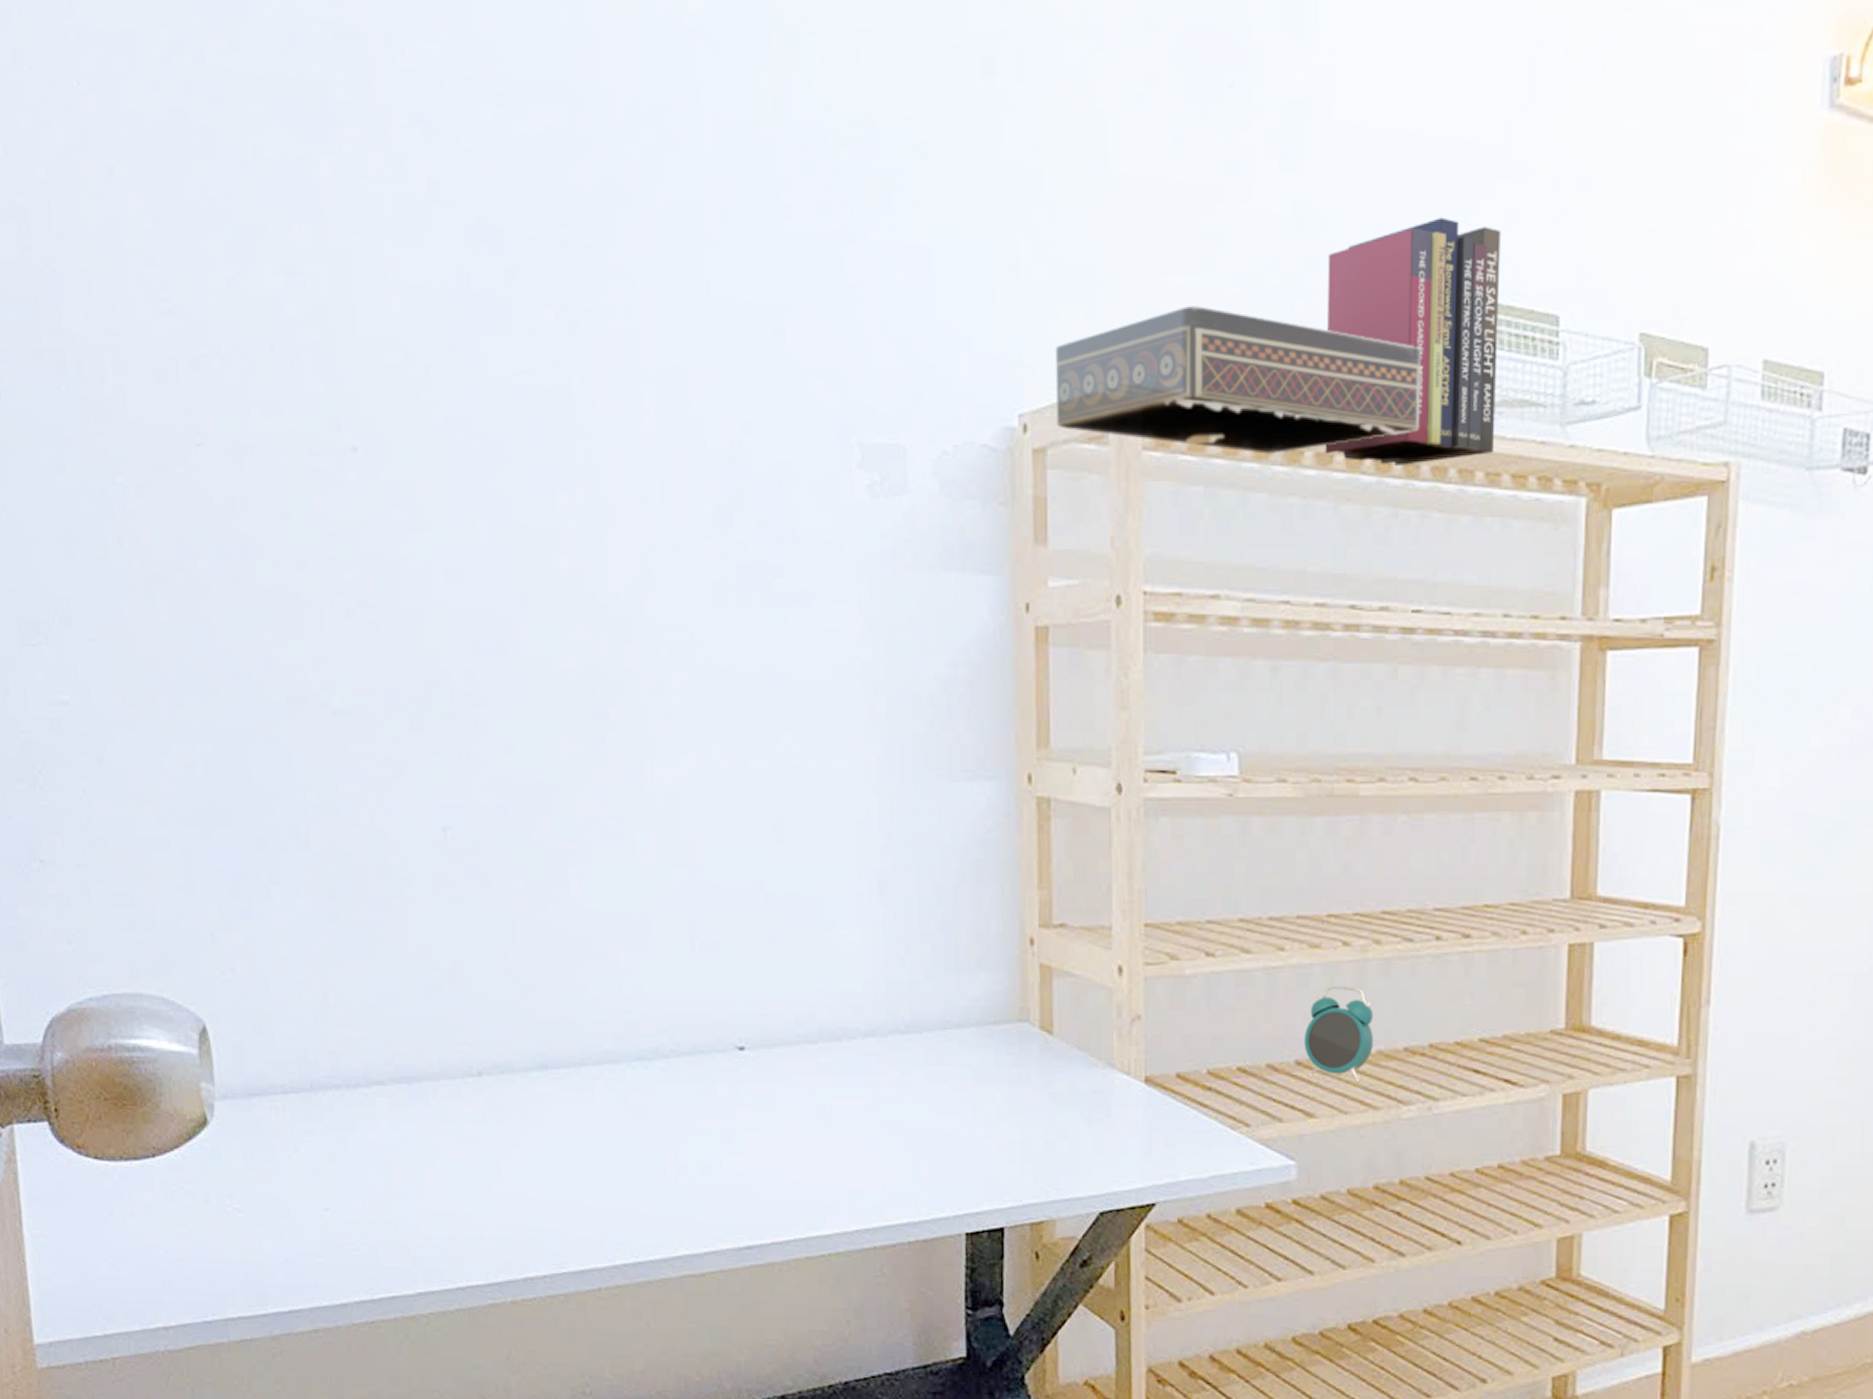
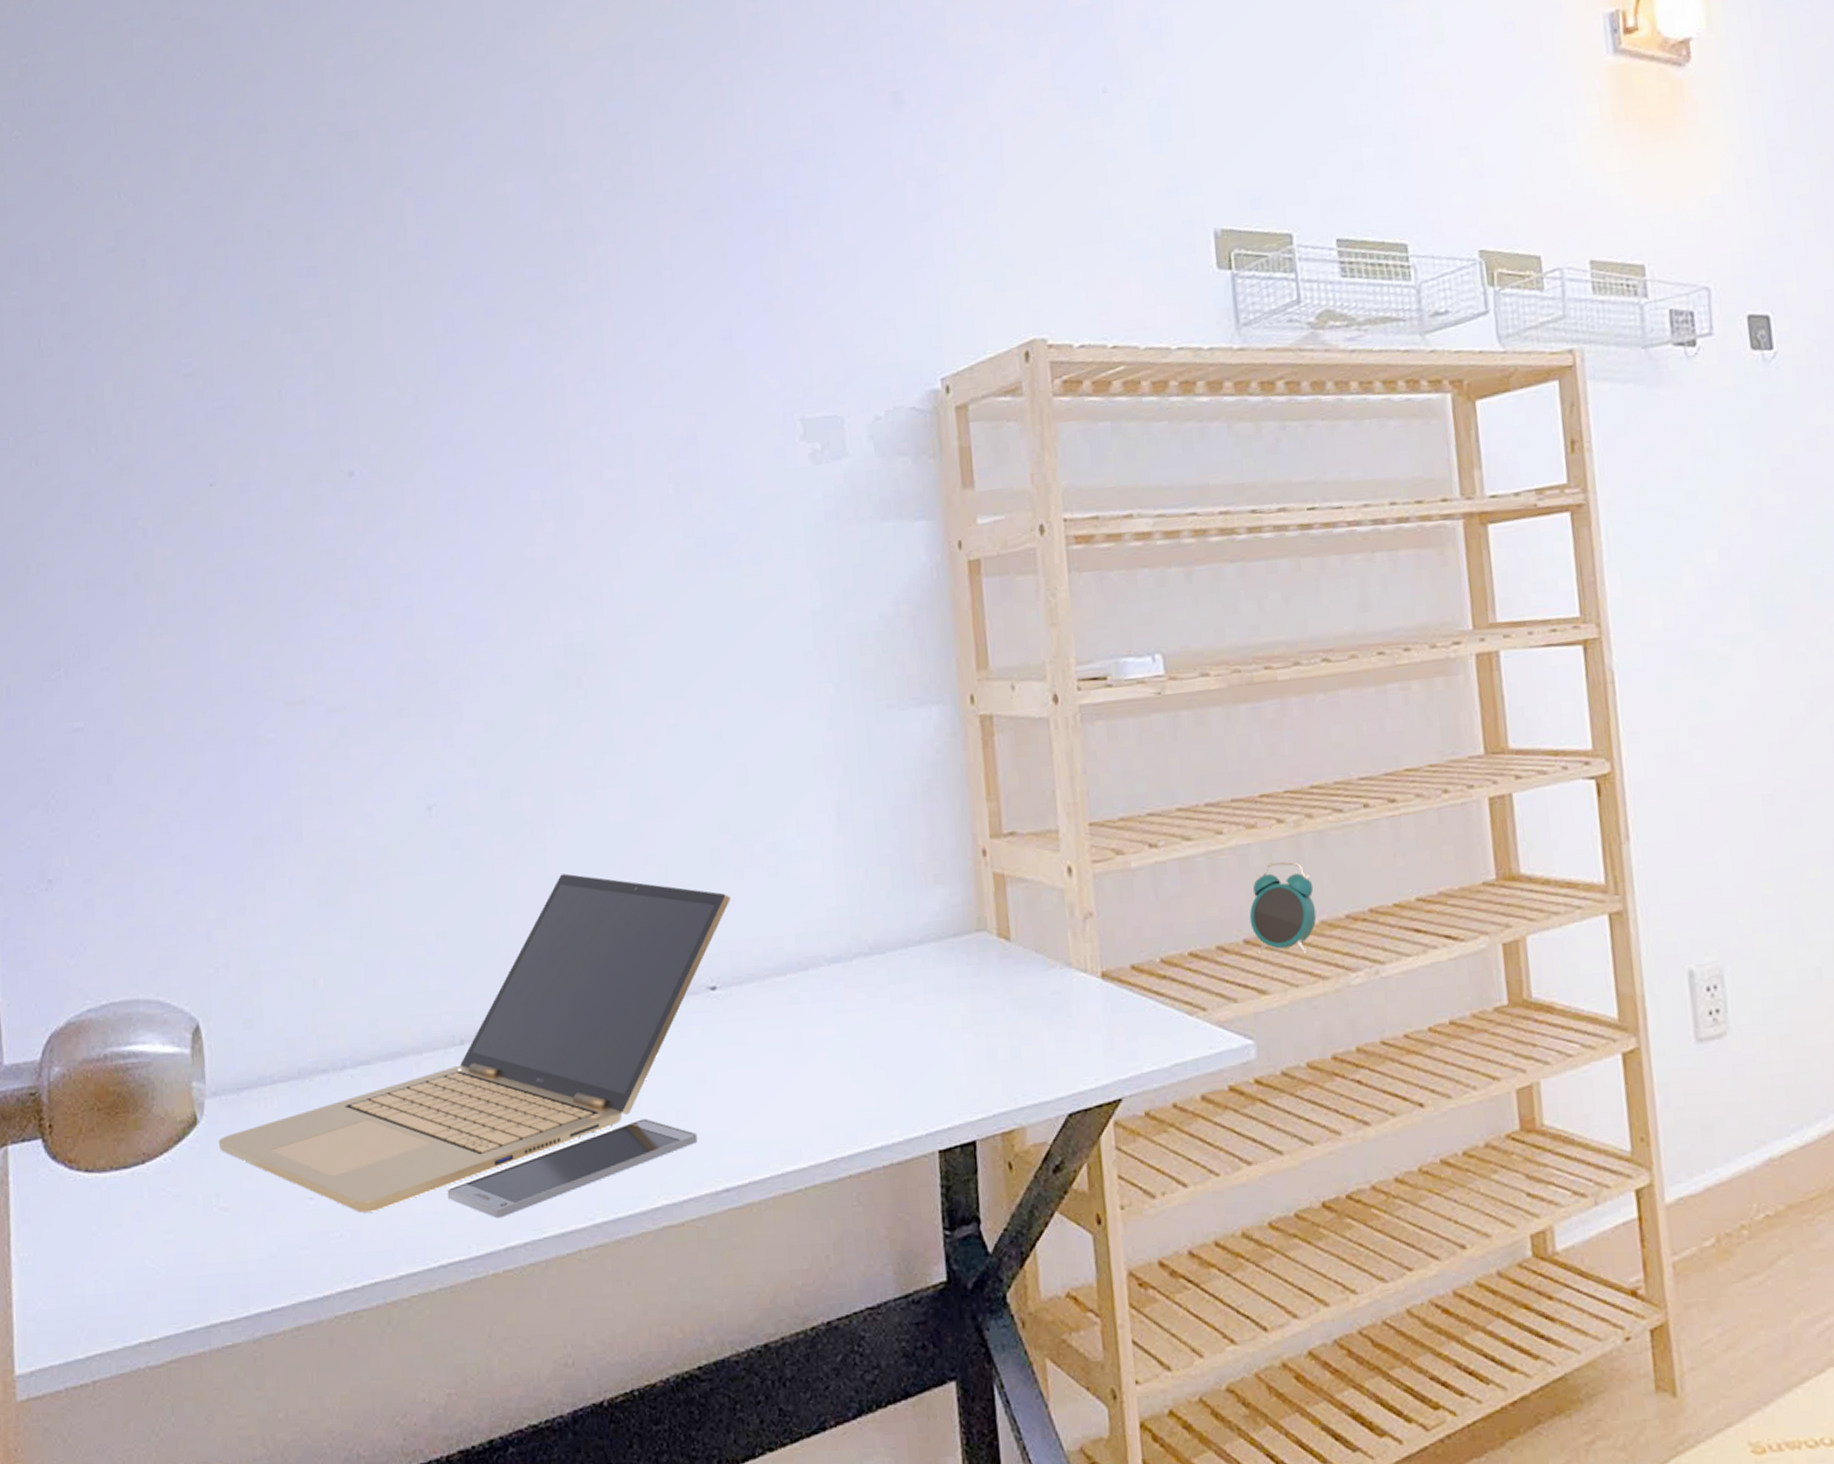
laptop: none [230,914,762,1229] -> present [218,873,730,1213]
smartphone: none [465,1169,721,1250] -> present [447,1118,698,1219]
decorative box: present [1055,306,1421,454] -> none [970,270,1297,389]
books: present [1325,217,1501,466] -> none [1200,175,1364,385]

